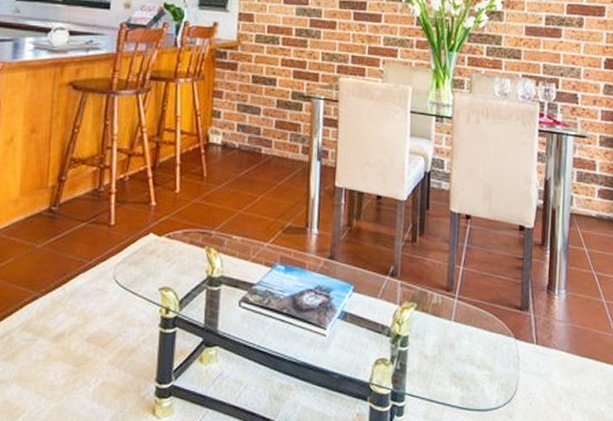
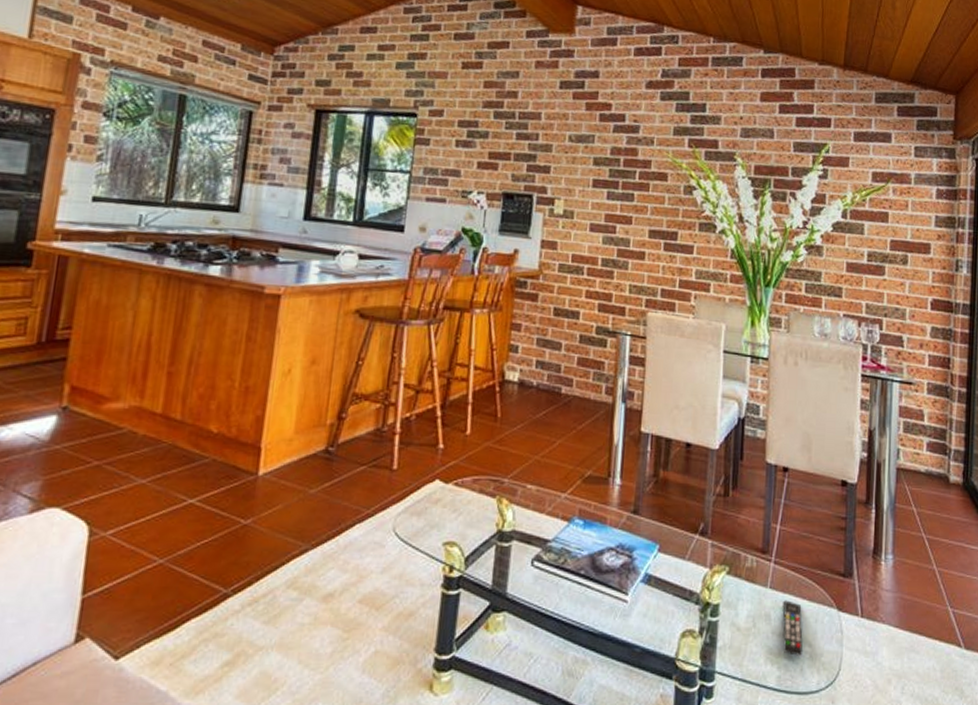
remote control: none [465,331,484,379] -> present [782,600,803,656]

